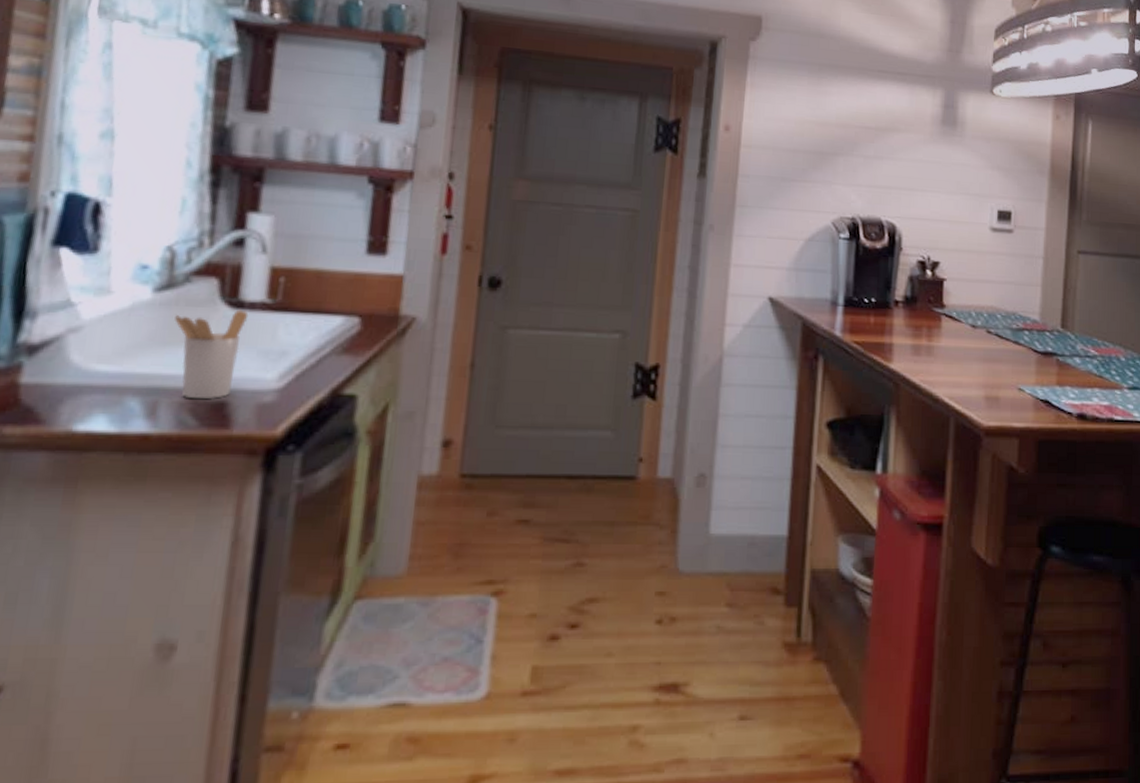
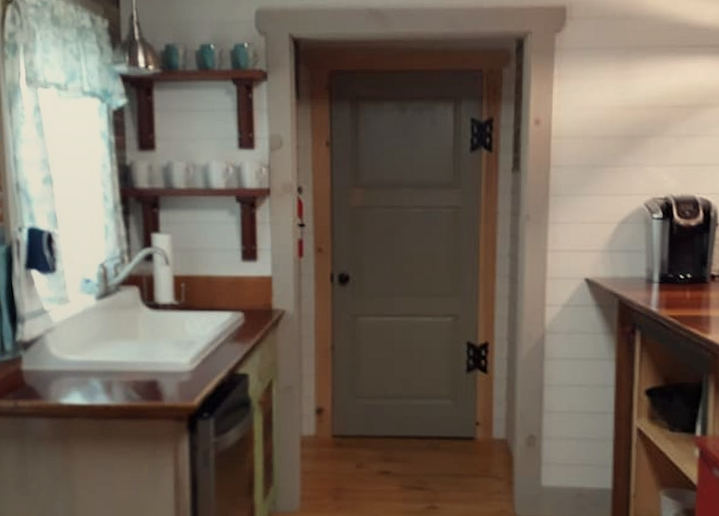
utensil holder: present [175,309,249,400] -> none [113,310,163,380]

